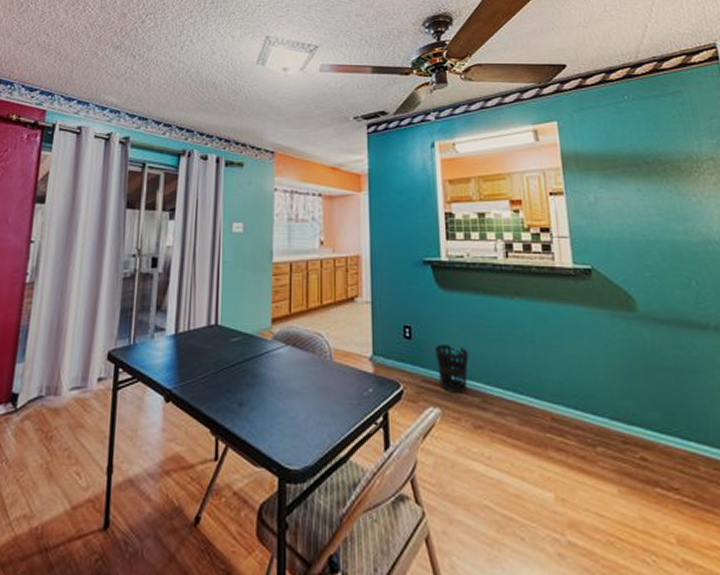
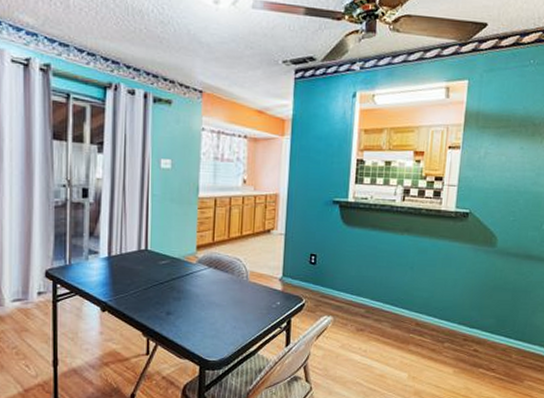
wastebasket: present [435,345,469,395] -> none [334,269,361,307]

